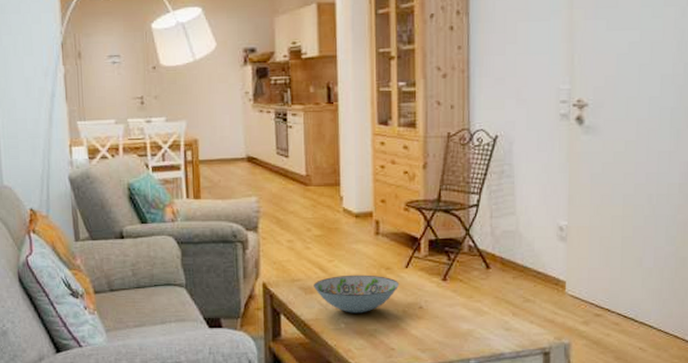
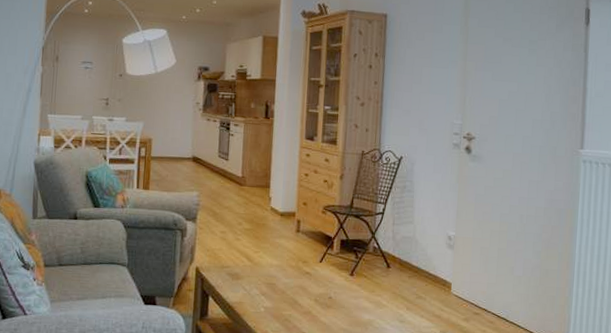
decorative bowl: present [314,274,400,313] -> none [240,265,314,300]

